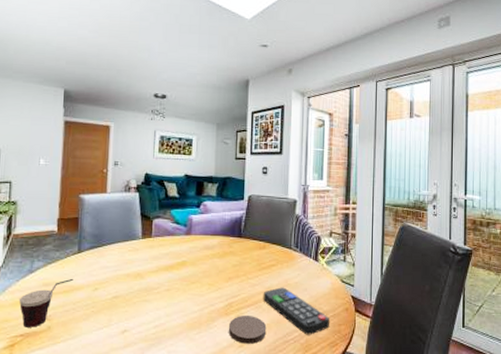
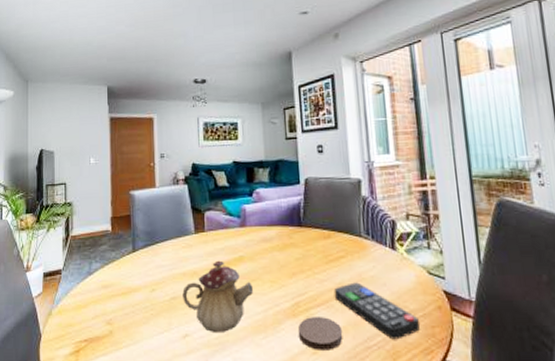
cup: present [18,278,73,327] -> none [80,279,130,332]
teapot: none [124,264,192,328] -> present [182,260,253,332]

